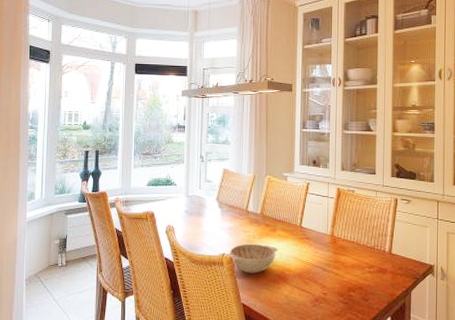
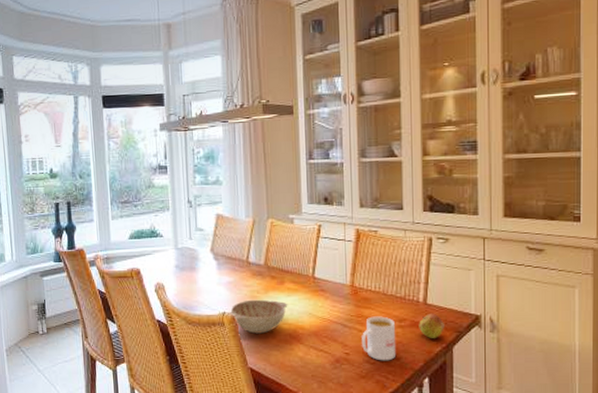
mug: none [338,262,366,301] -> present [362,316,396,361]
apple: none [384,261,405,284] -> present [419,313,444,339]

